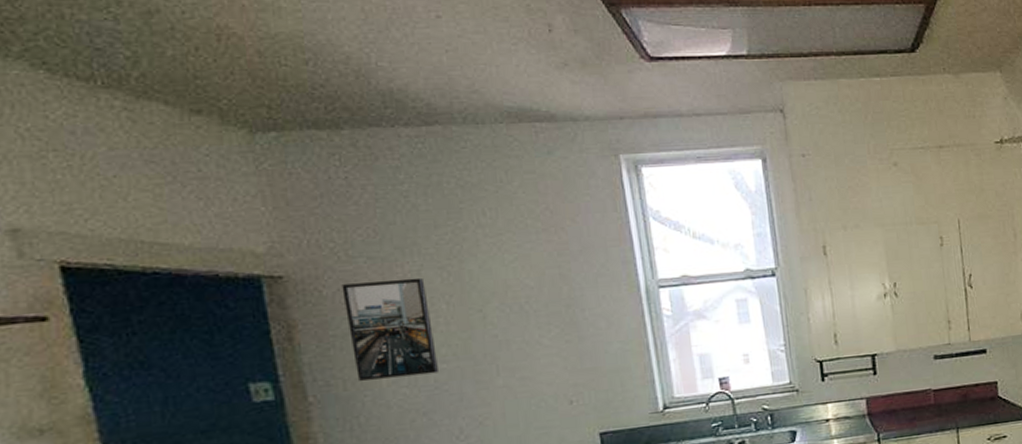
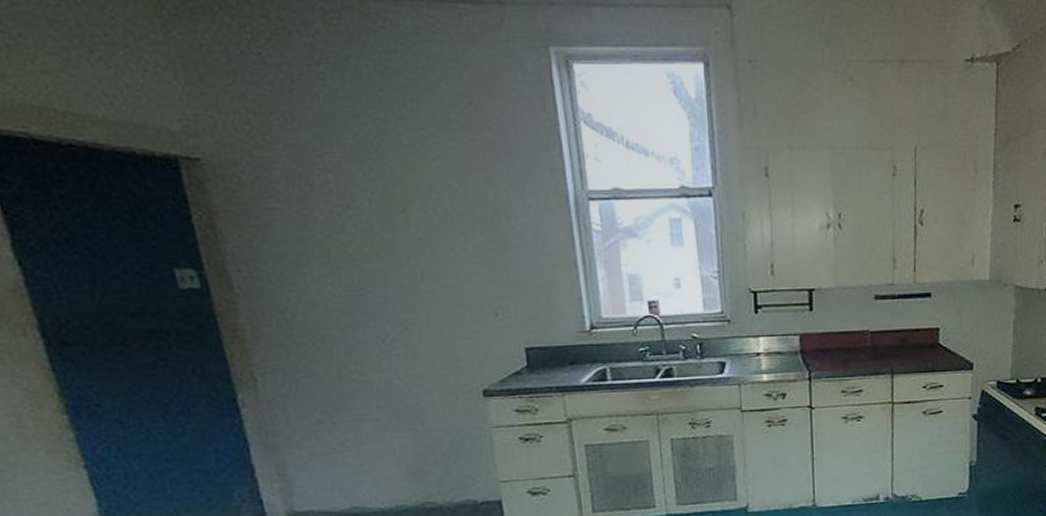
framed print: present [342,277,438,381] -> none [260,170,362,275]

